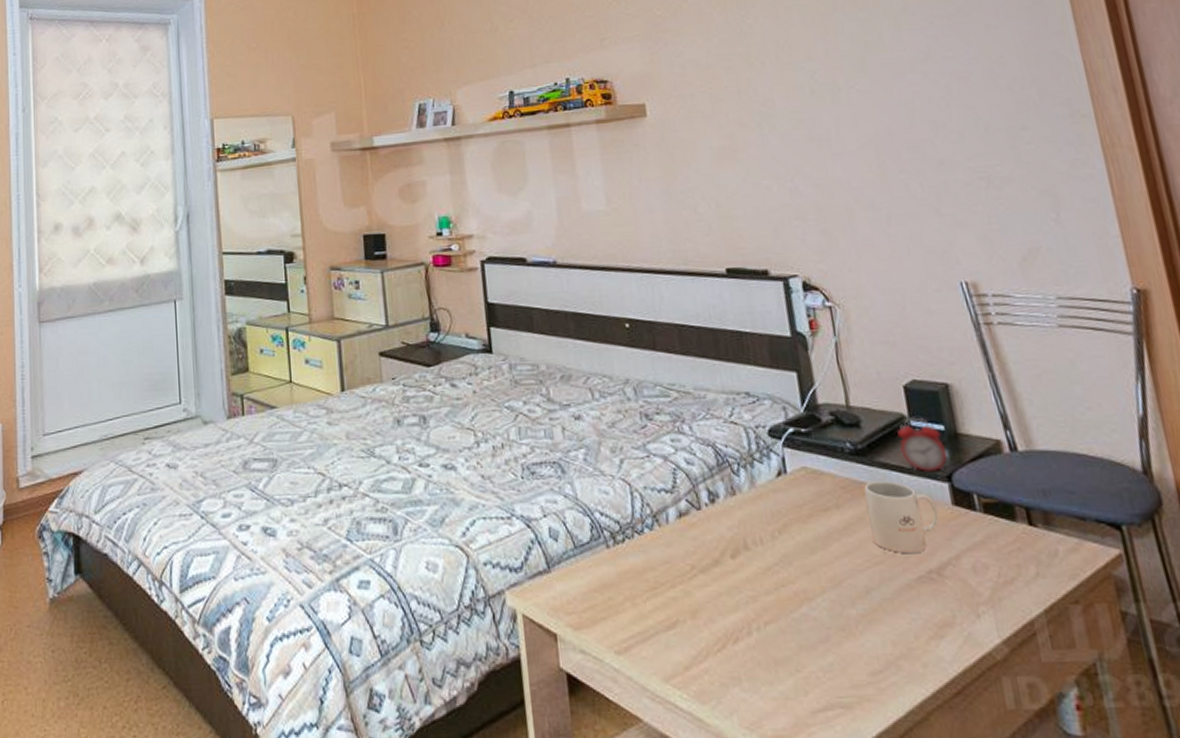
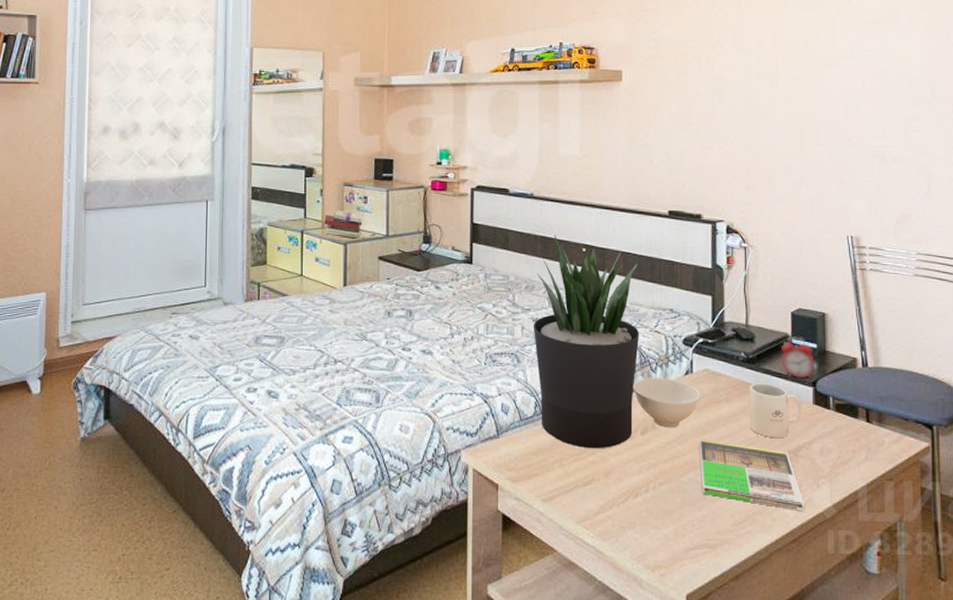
books: none [311,300,357,334] -> present [324,210,363,240]
planter: none [572,309,720,581] -> present [533,234,640,449]
bowl: none [711,482,802,548] -> present [633,378,700,428]
magazine: none [808,559,966,653] -> present [699,438,805,512]

